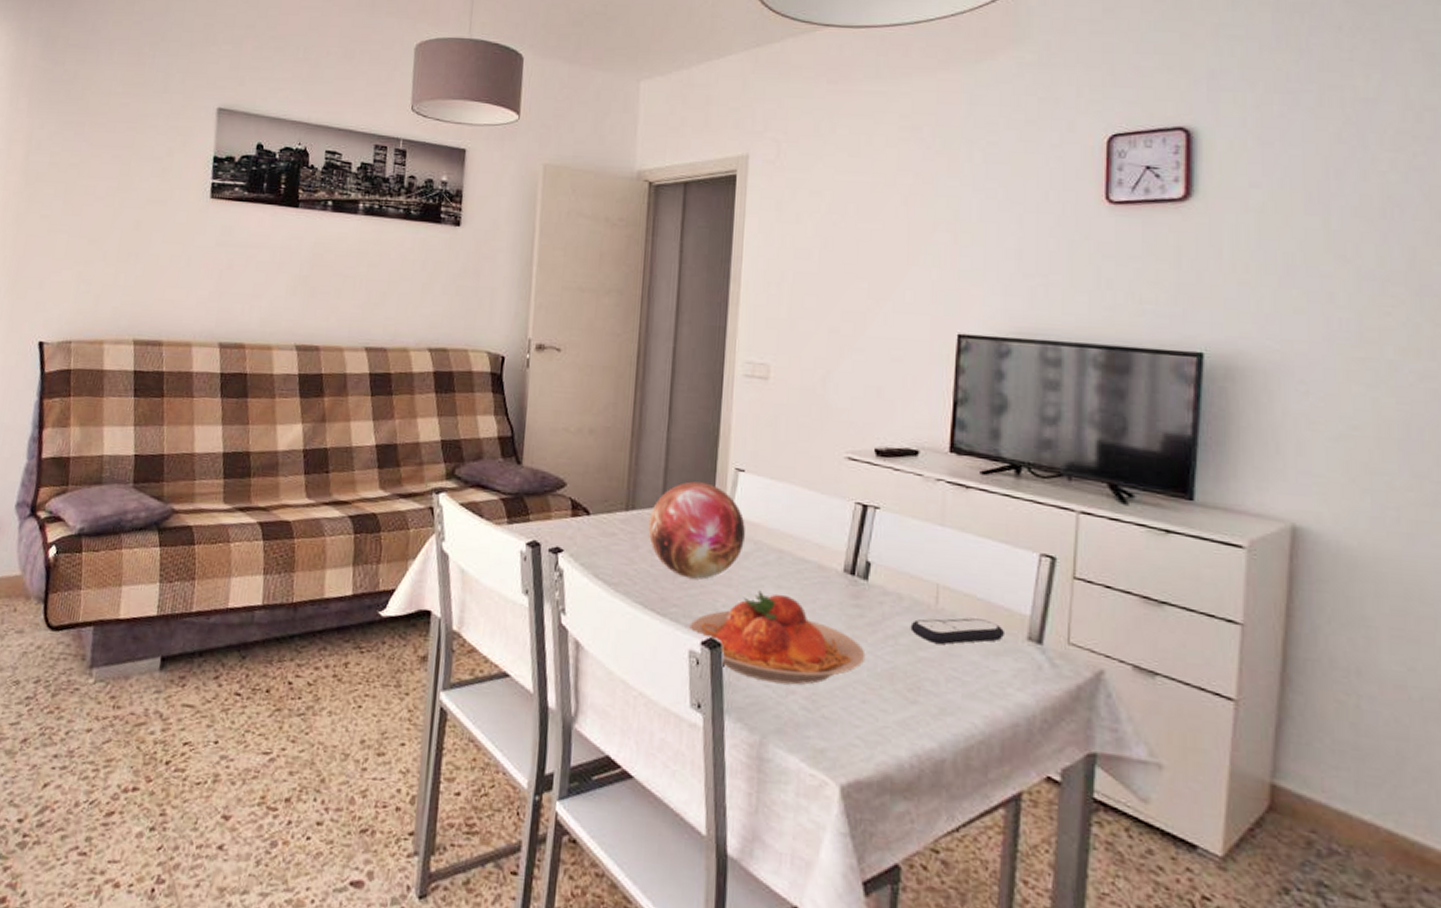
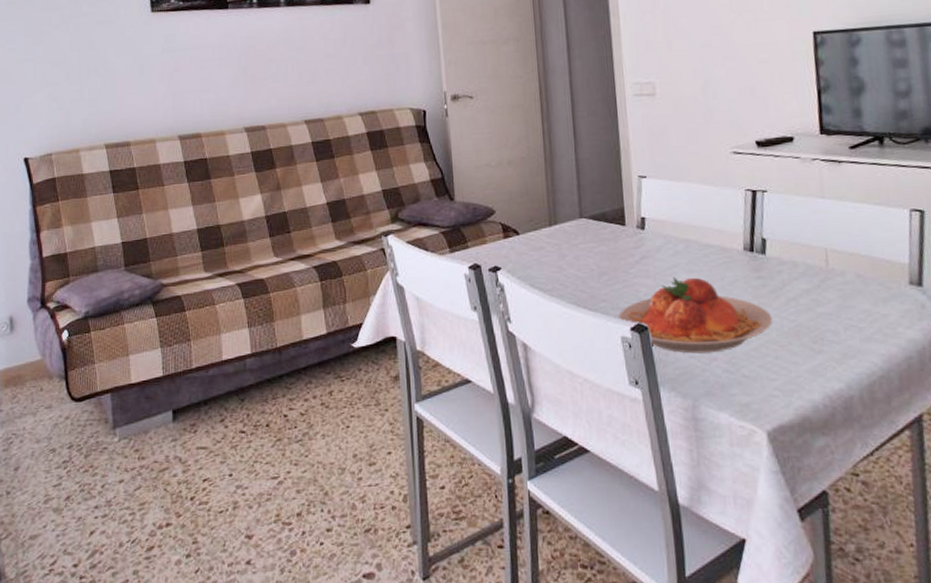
decorative orb: present [648,481,745,580] -> none [570,192,655,276]
remote control: present [910,618,1006,645] -> none [807,272,890,299]

